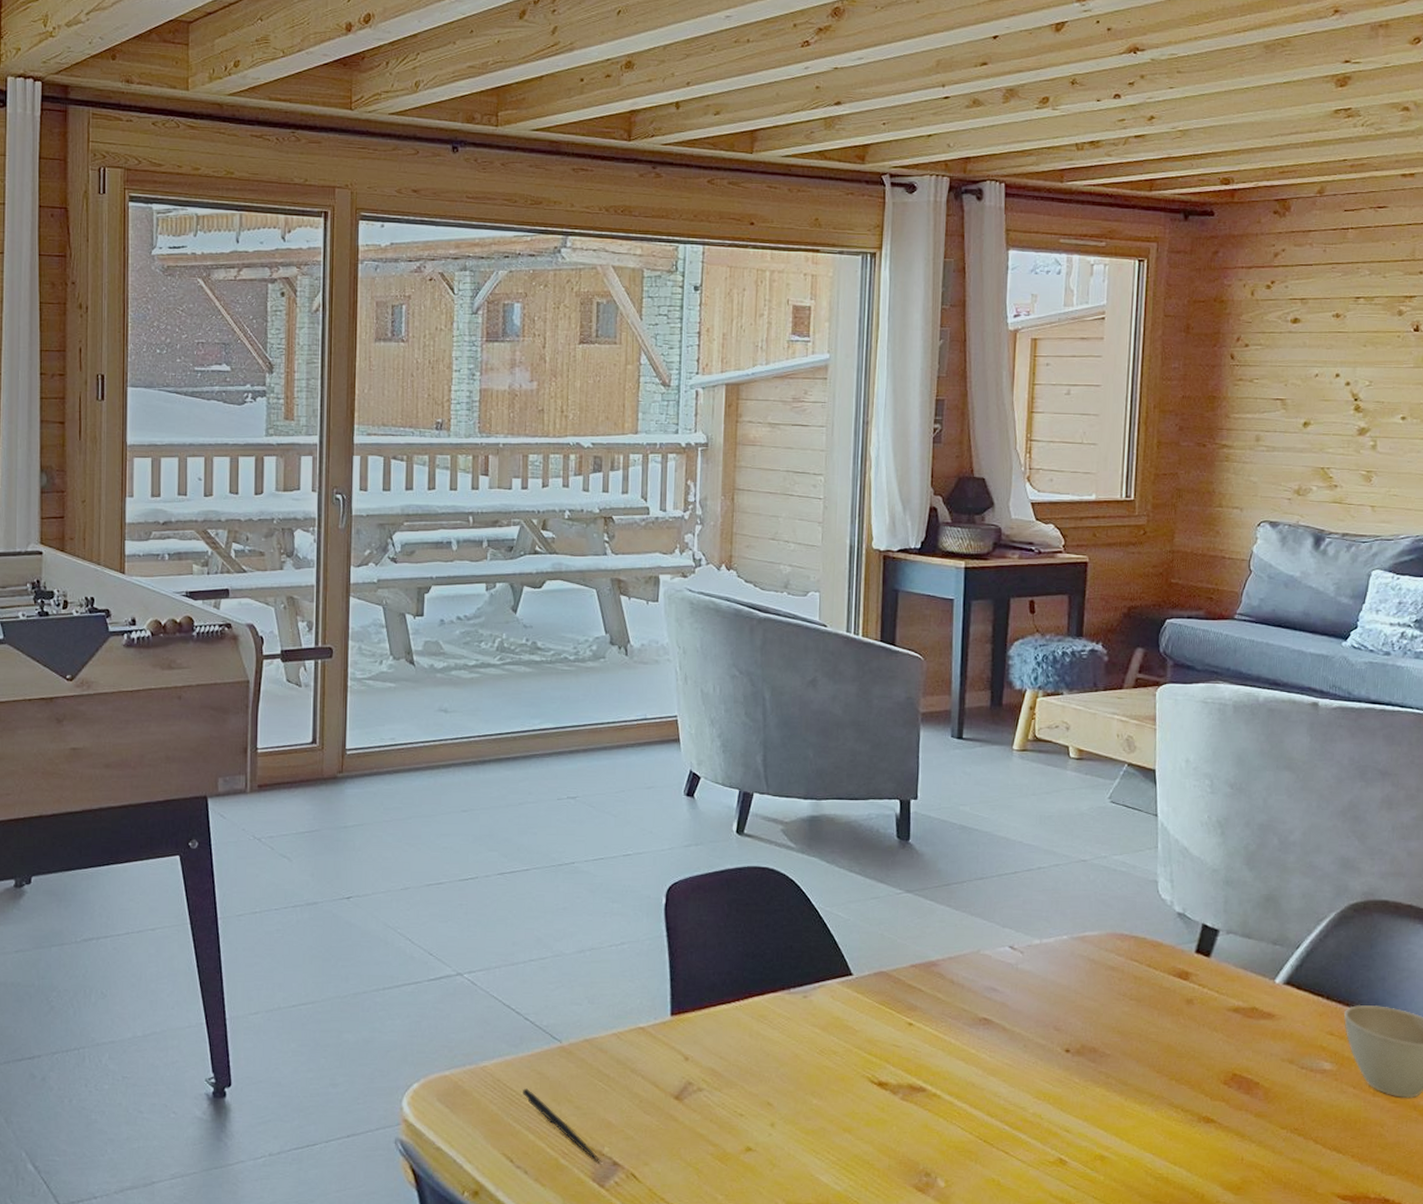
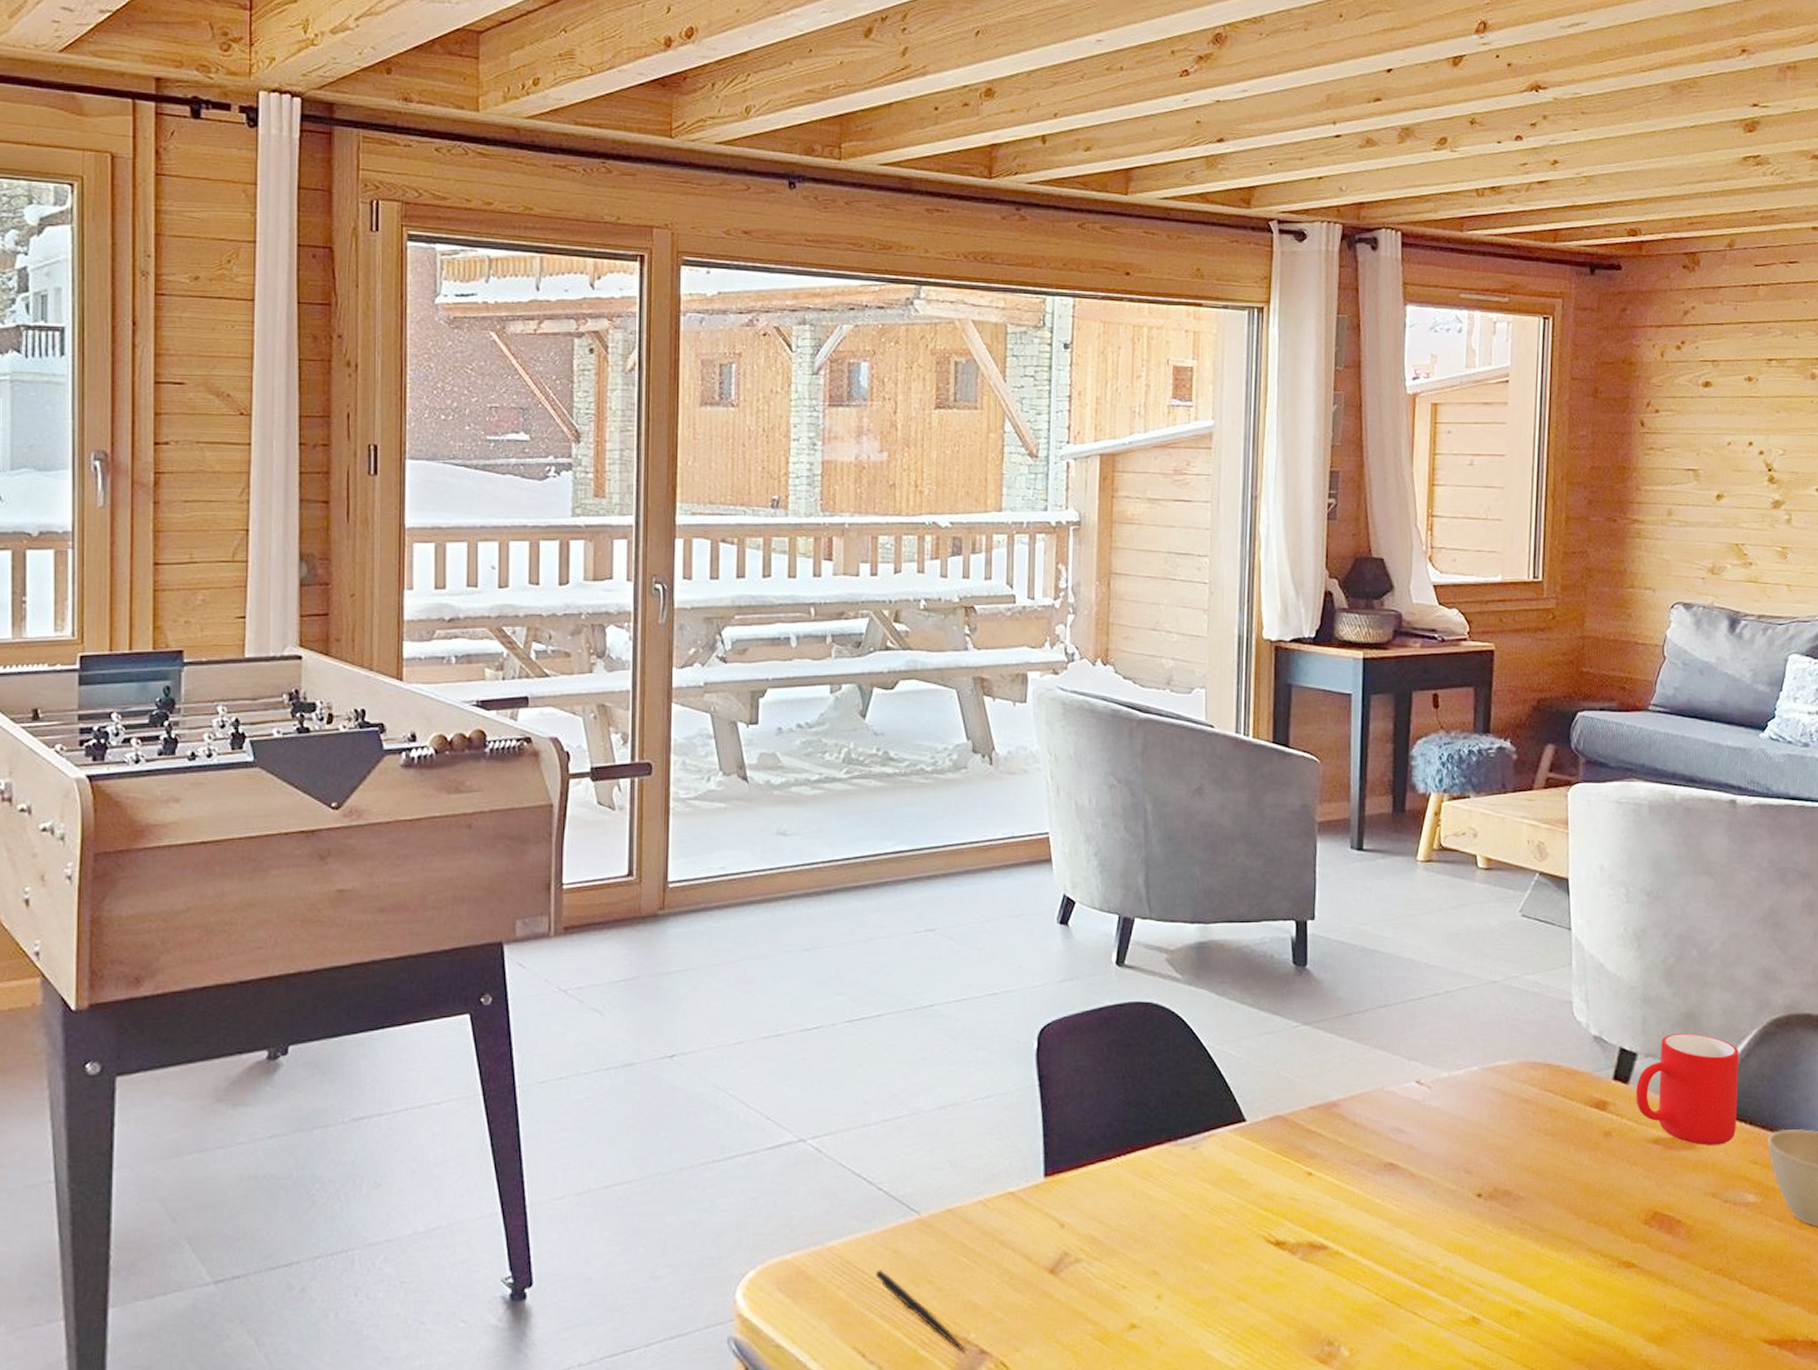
cup: none [1217,914,1317,1016] -> present [1636,1033,1739,1145]

